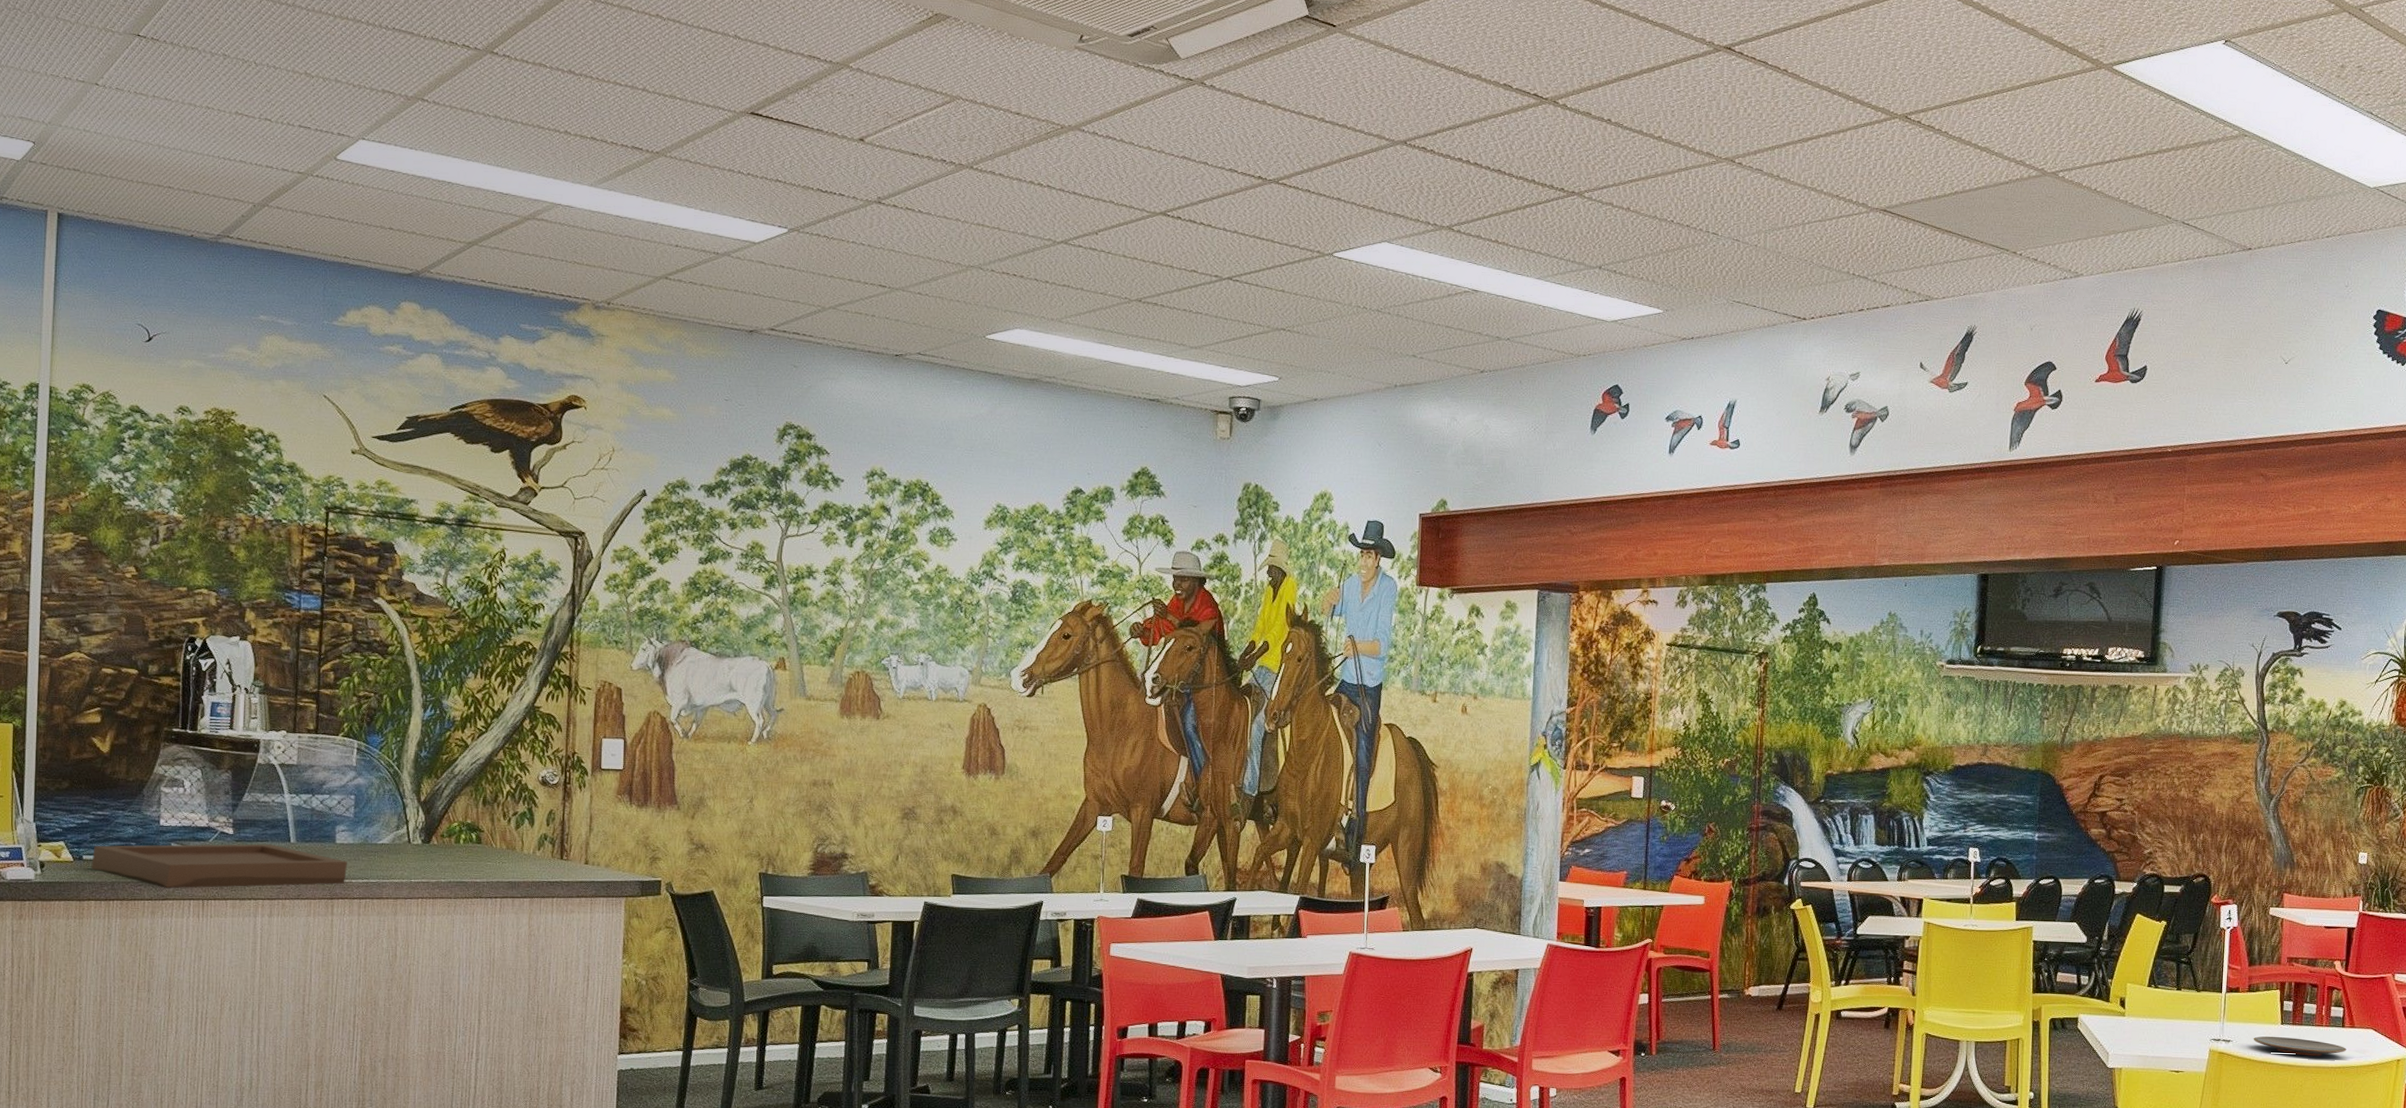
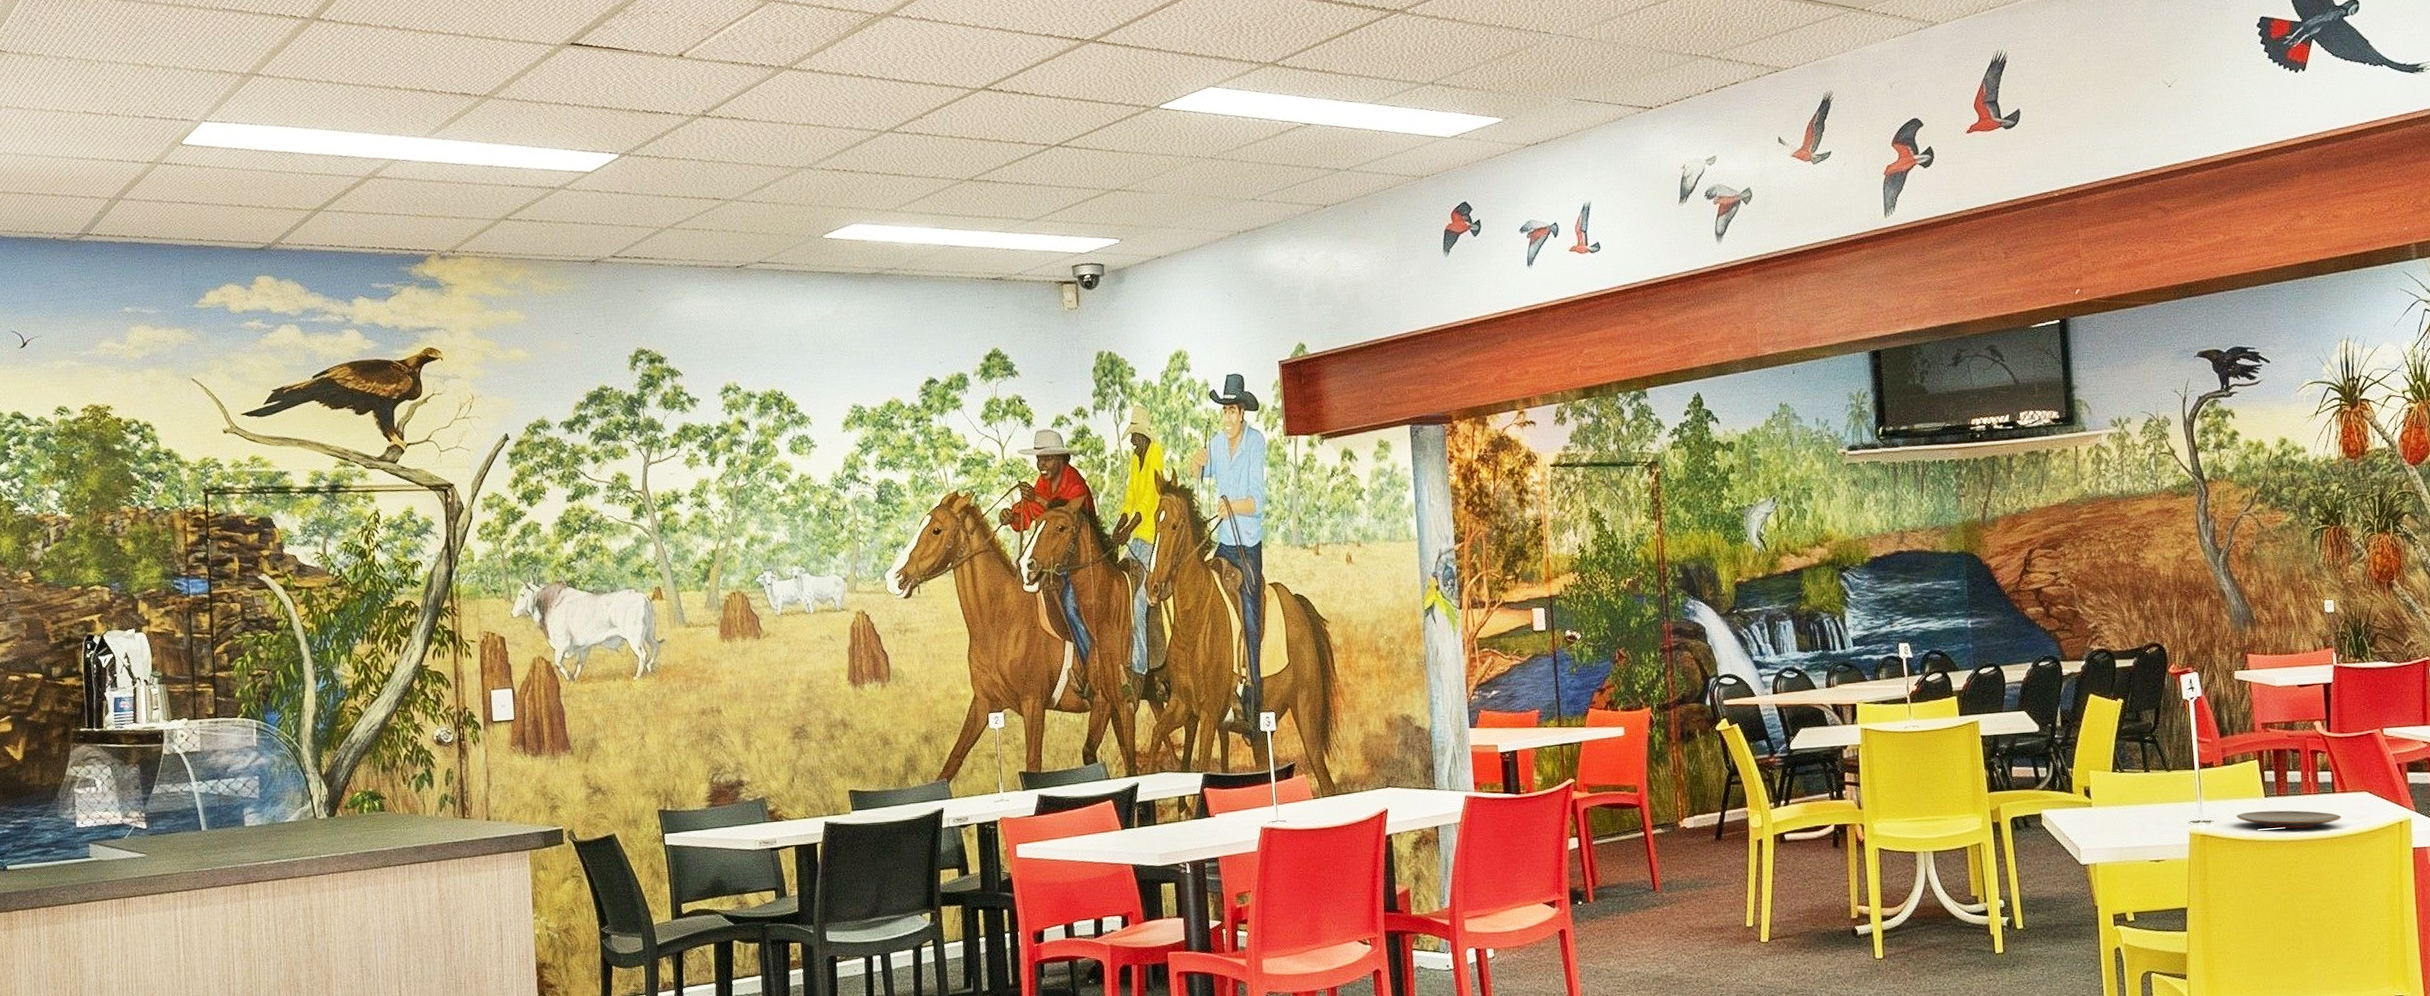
tray: present [91,844,348,889] -> none [15,834,259,891]

